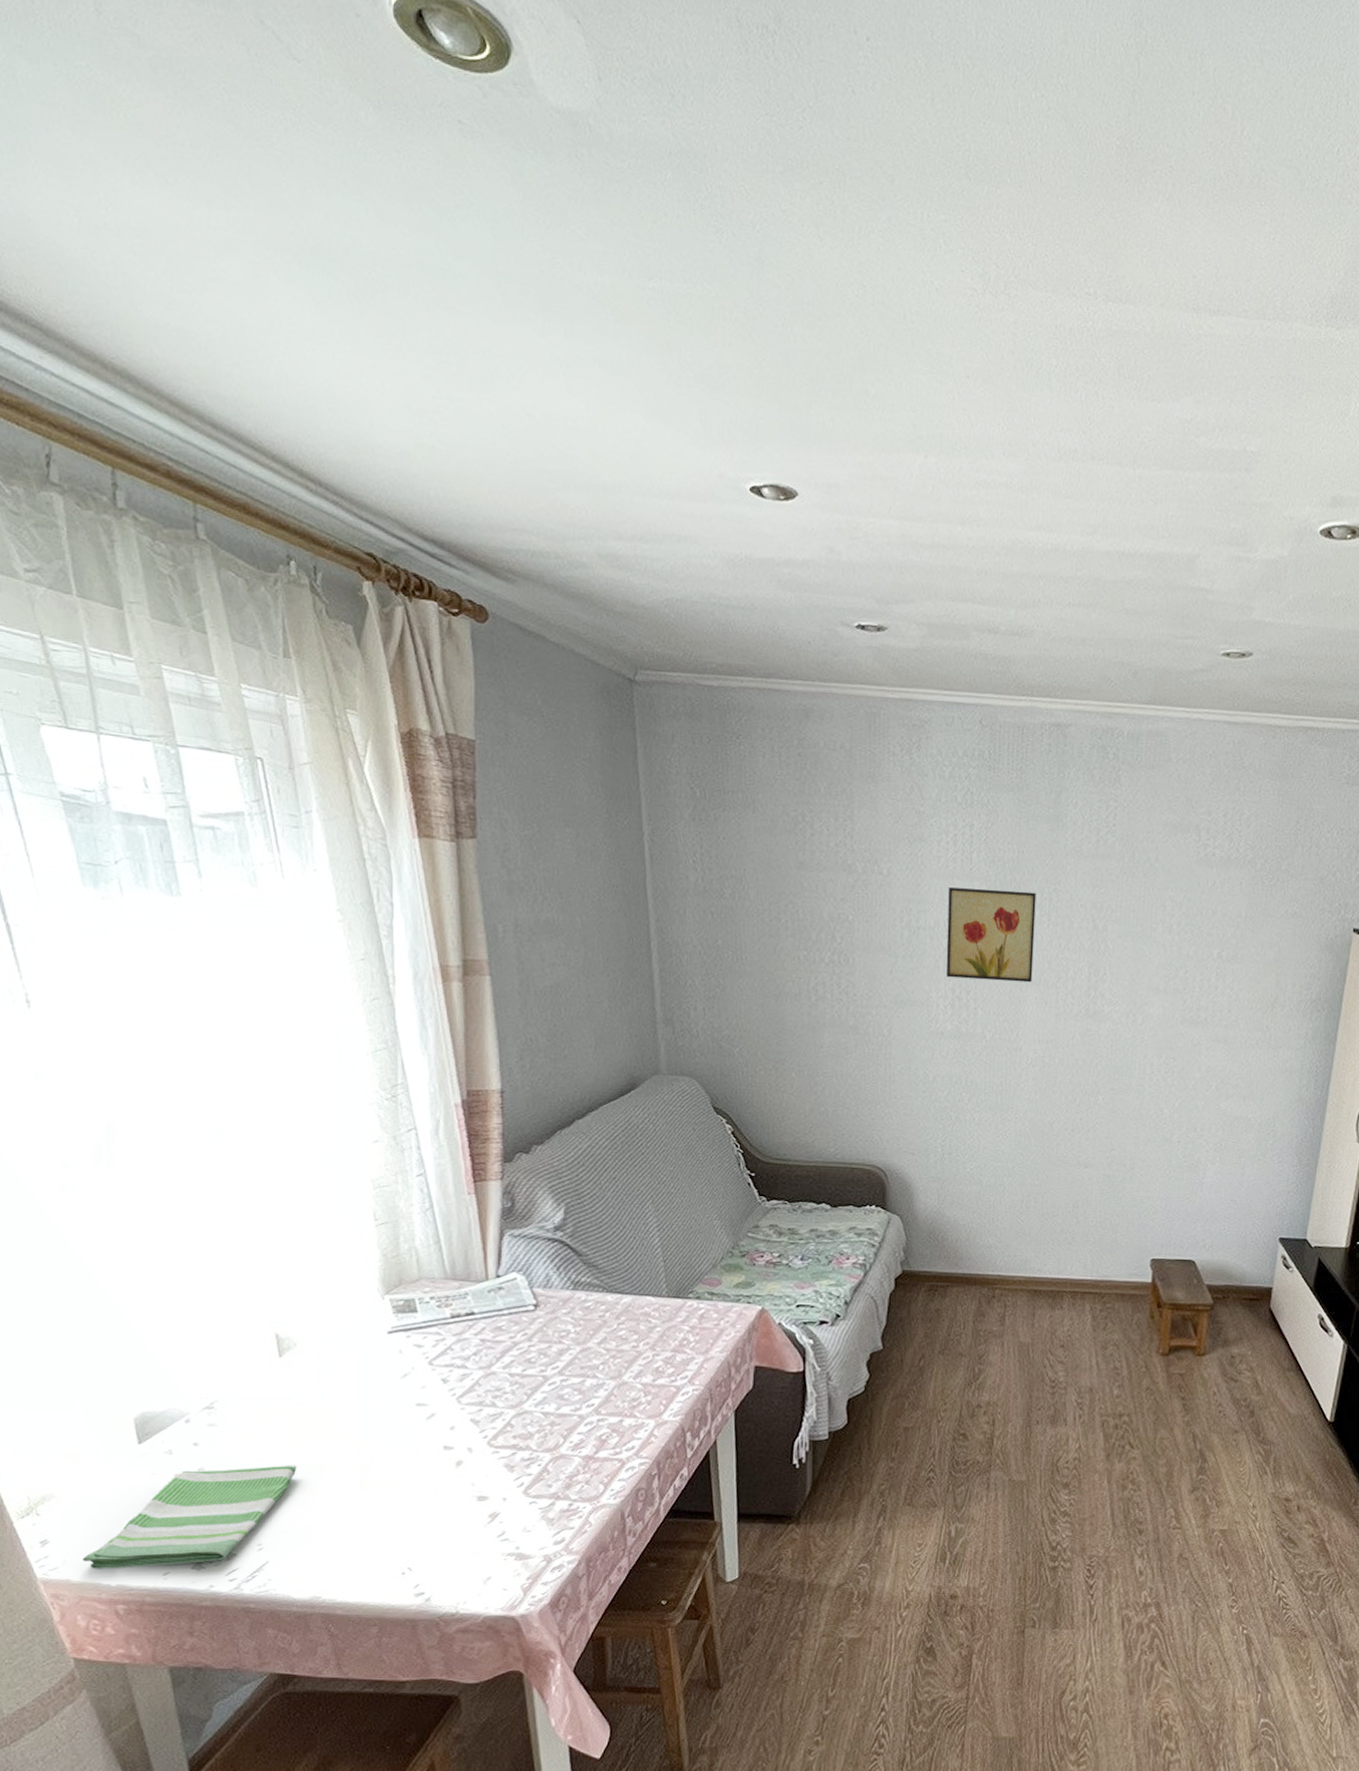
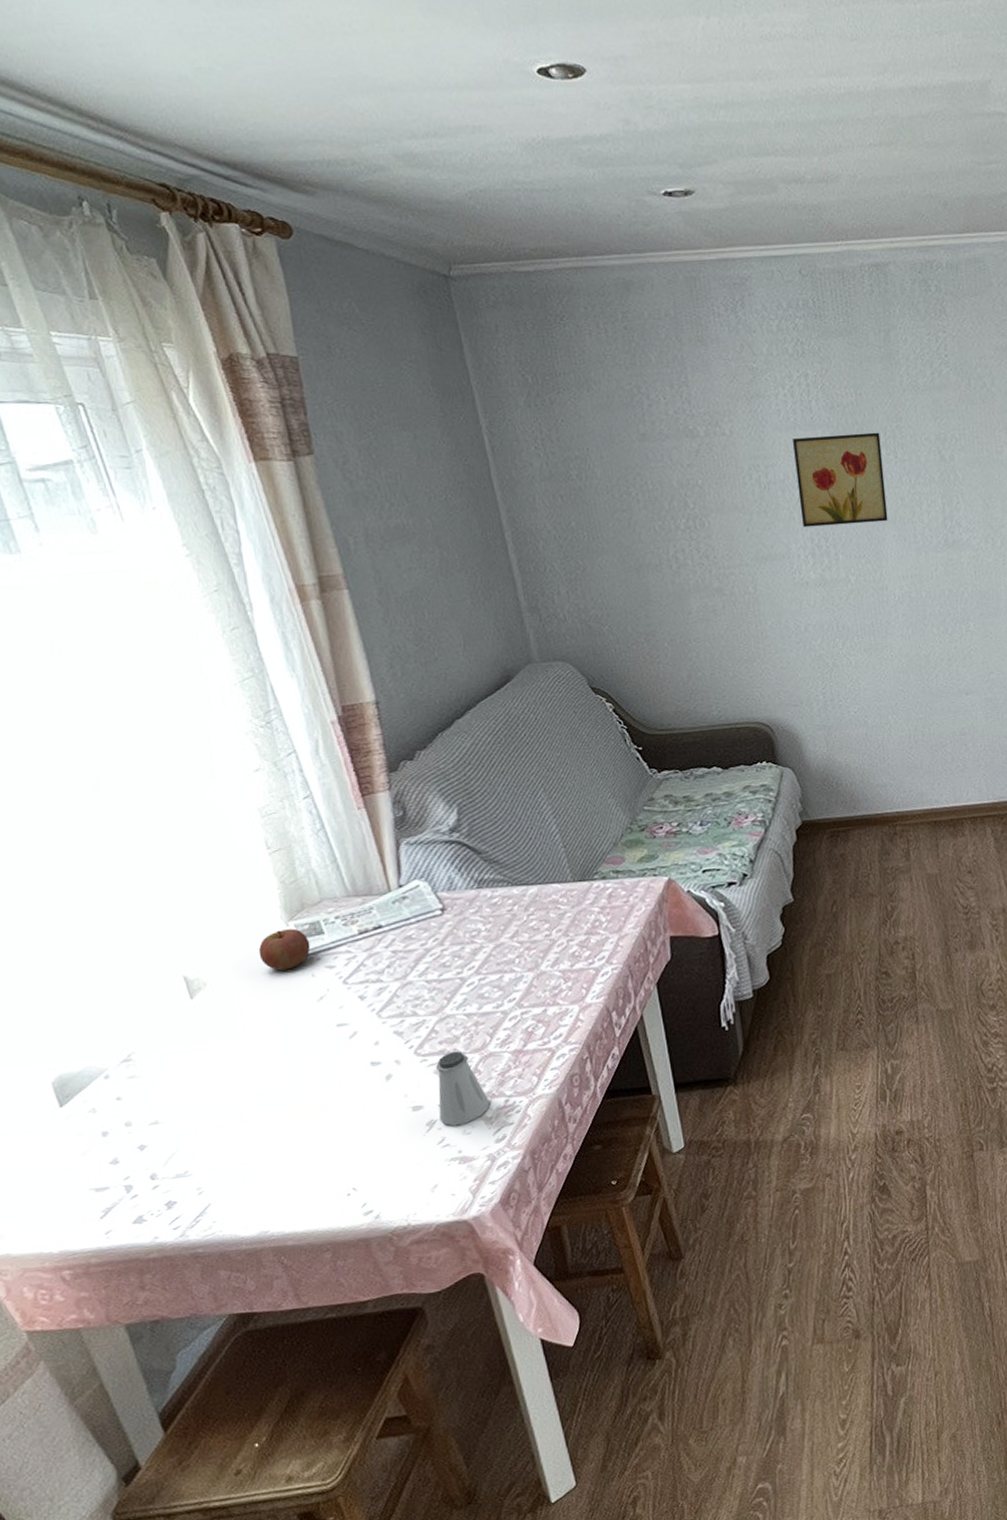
dish towel: present [82,1465,297,1569] -> none [19,1104,226,1240]
apple: none [351,1302,402,1343] -> present [258,928,311,971]
saltshaker: none [502,1448,554,1522] -> present [435,1051,490,1126]

